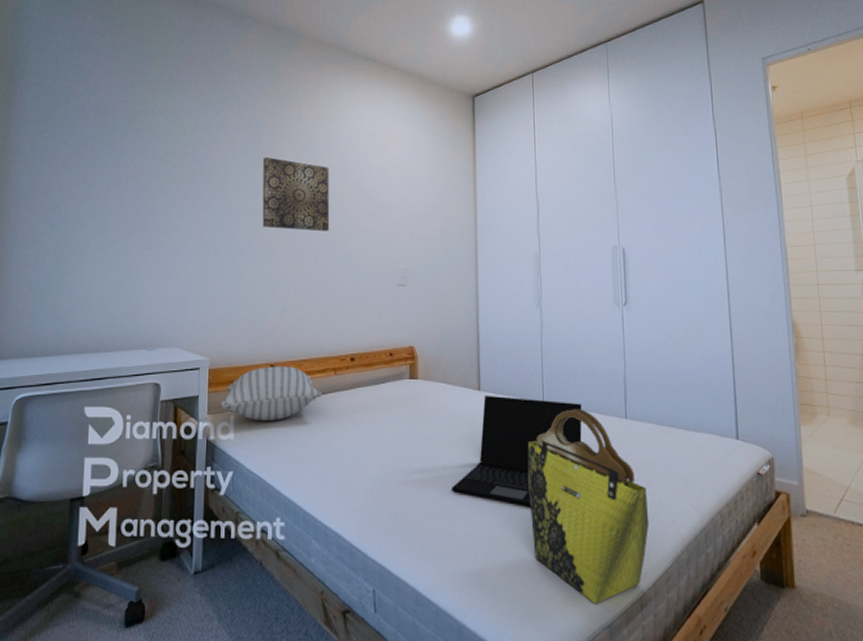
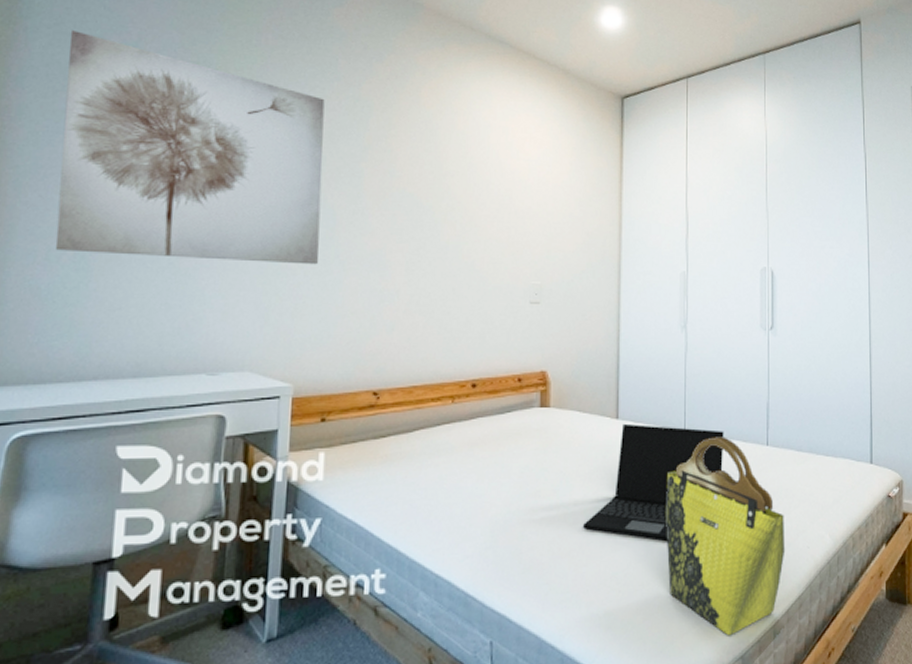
wall art: none [42,85,228,258] -> present [55,30,325,265]
pillow: present [220,366,322,420] -> none [306,394,436,457]
wall art: present [262,157,330,232] -> none [366,147,452,239]

